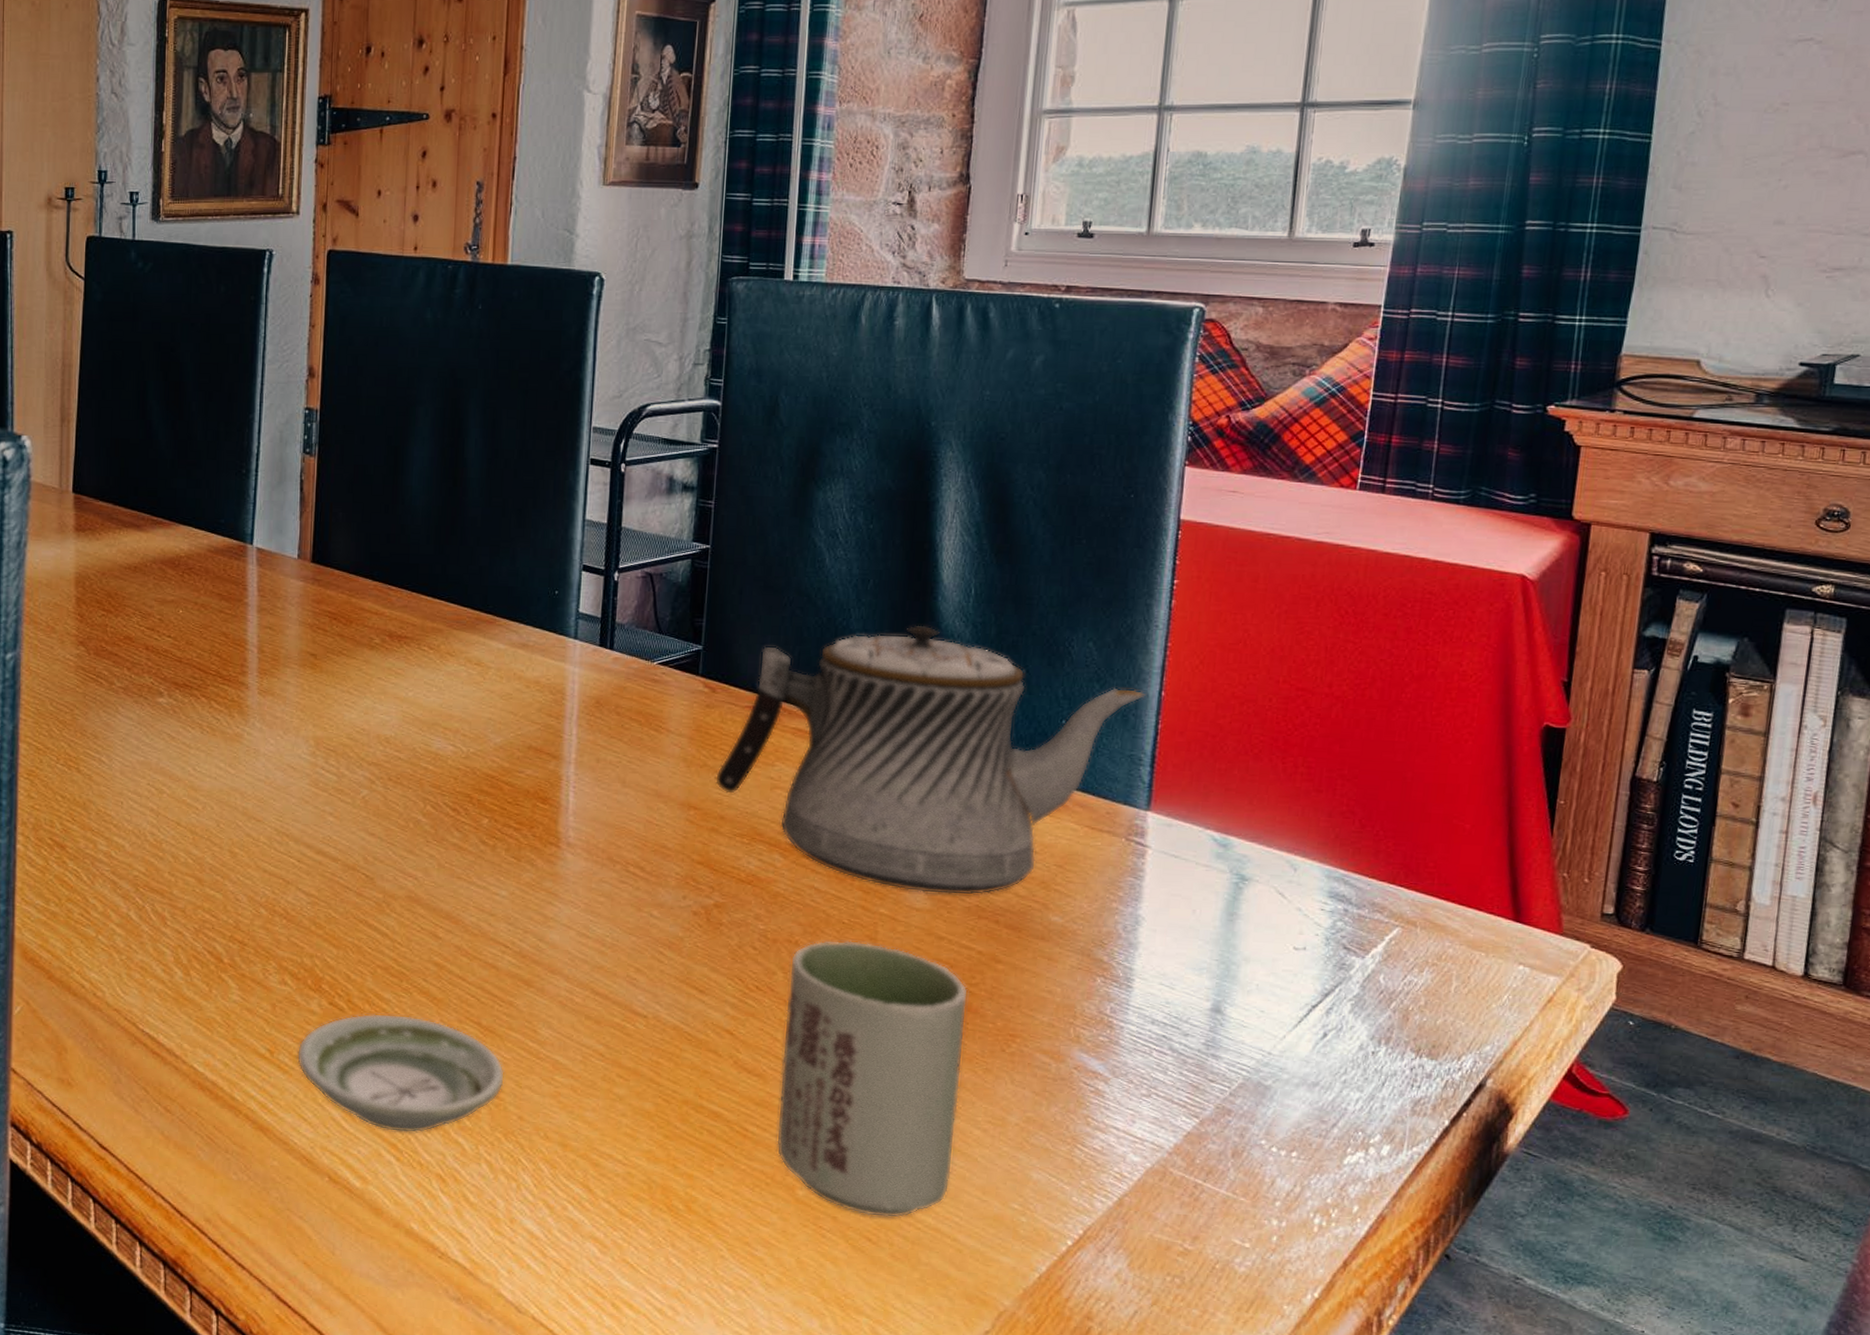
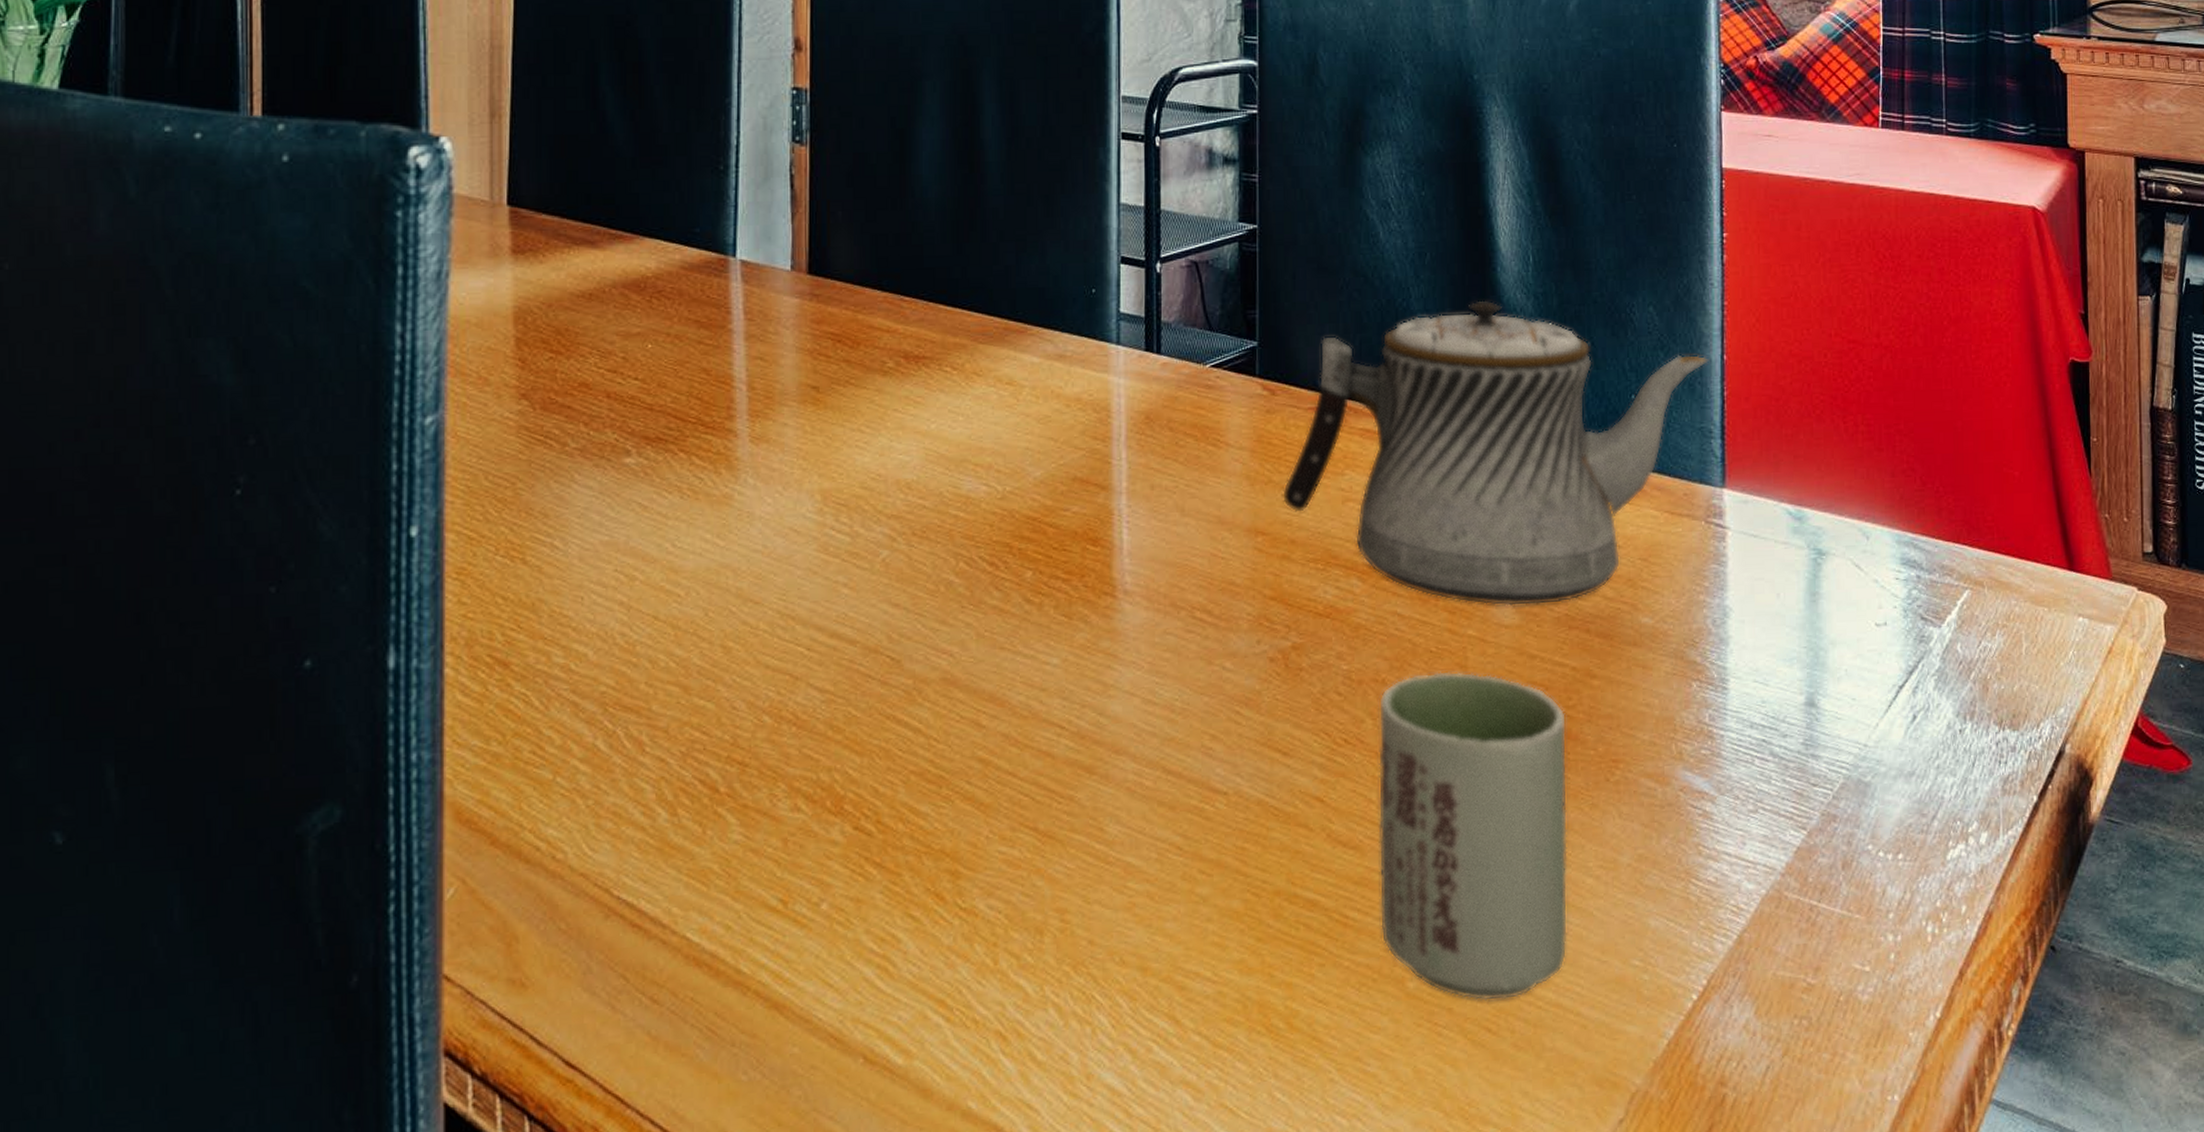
saucer: present [296,1013,505,1133] -> none [816,830,1070,985]

